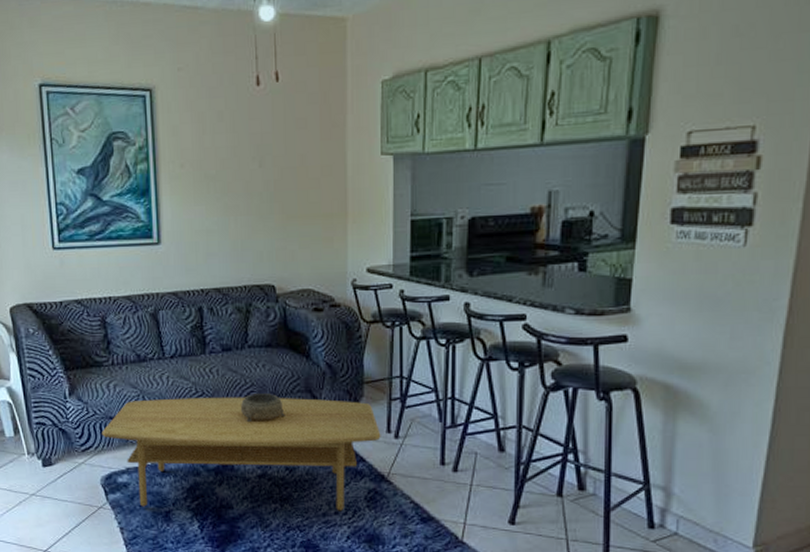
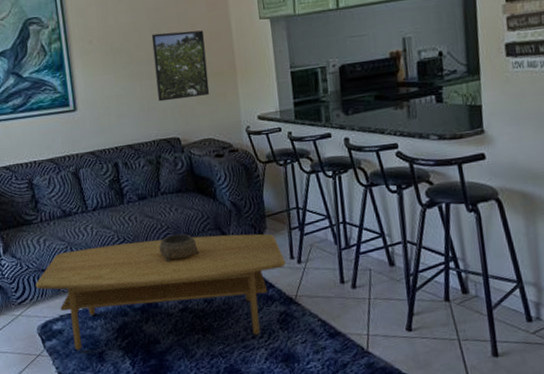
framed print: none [253,162,315,242] -> present [151,30,210,102]

